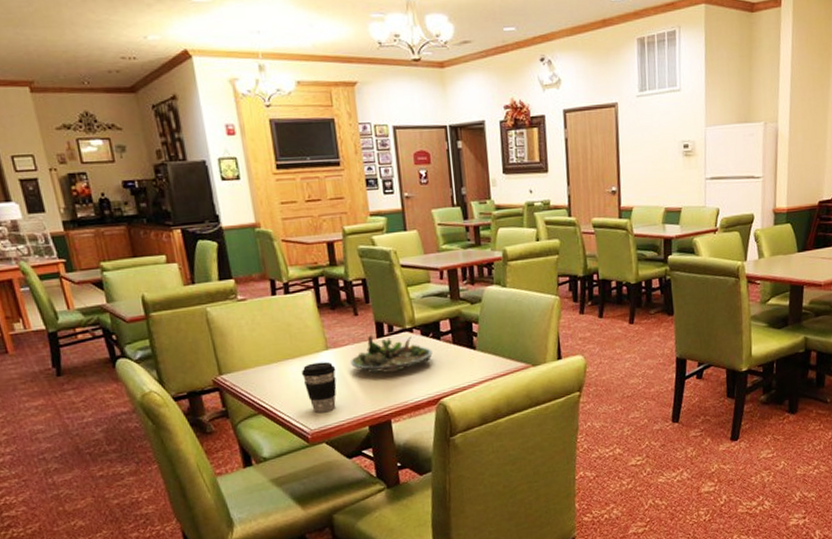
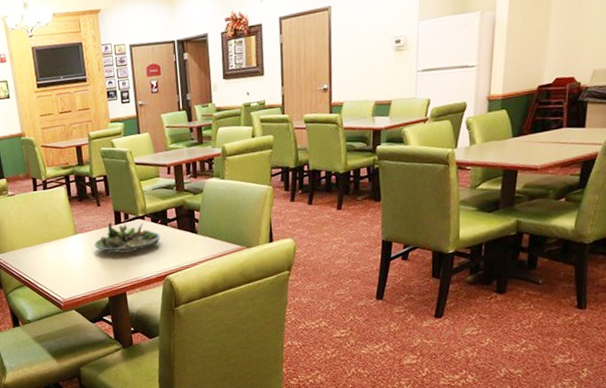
coffee cup: present [302,361,337,412] -> none [56,244,83,285]

